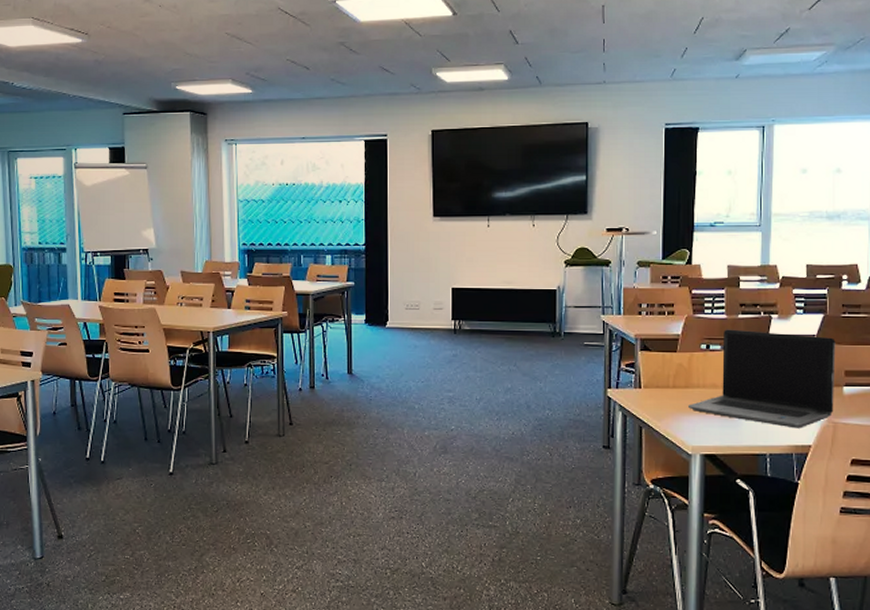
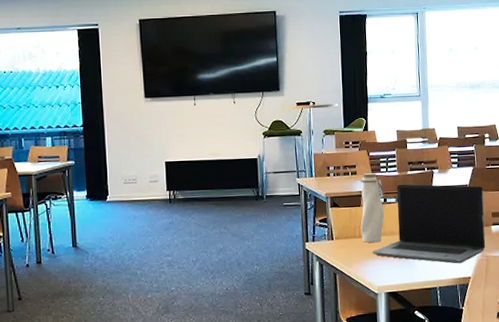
water bottle: none [675,313,707,396] -> present [360,172,385,243]

